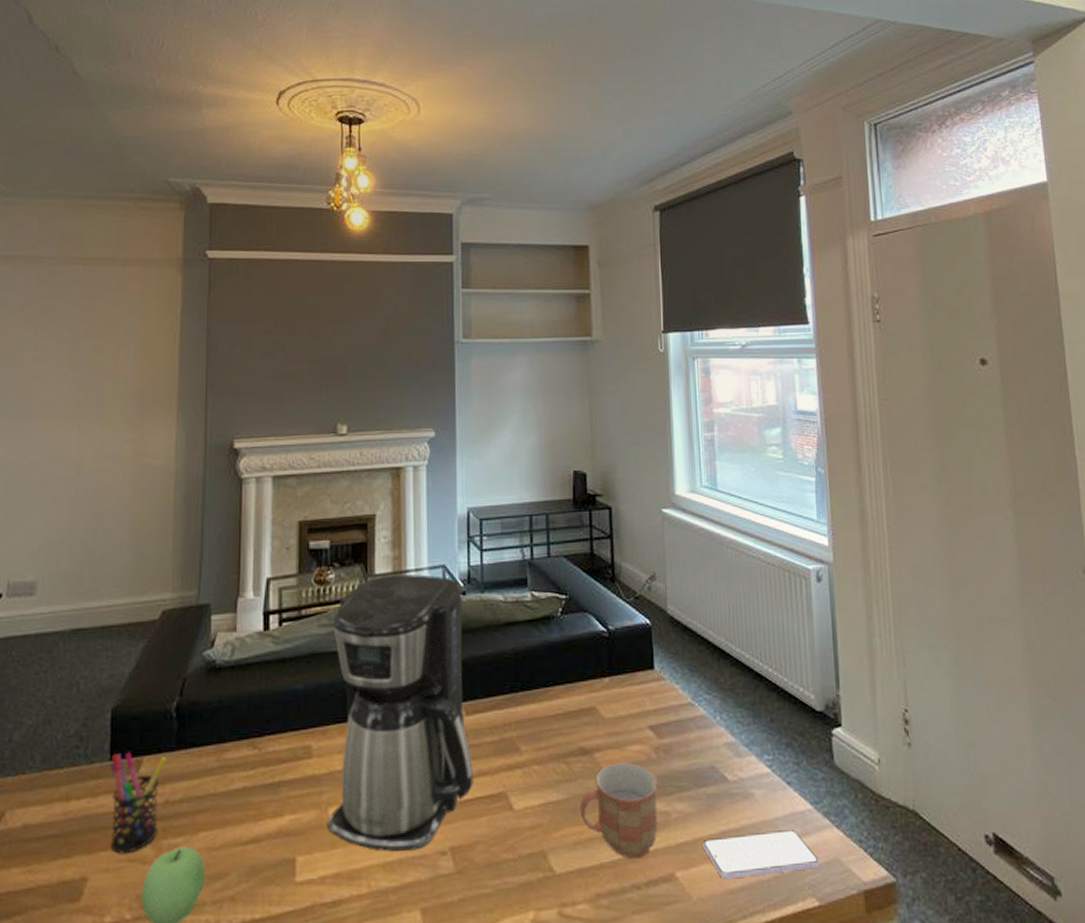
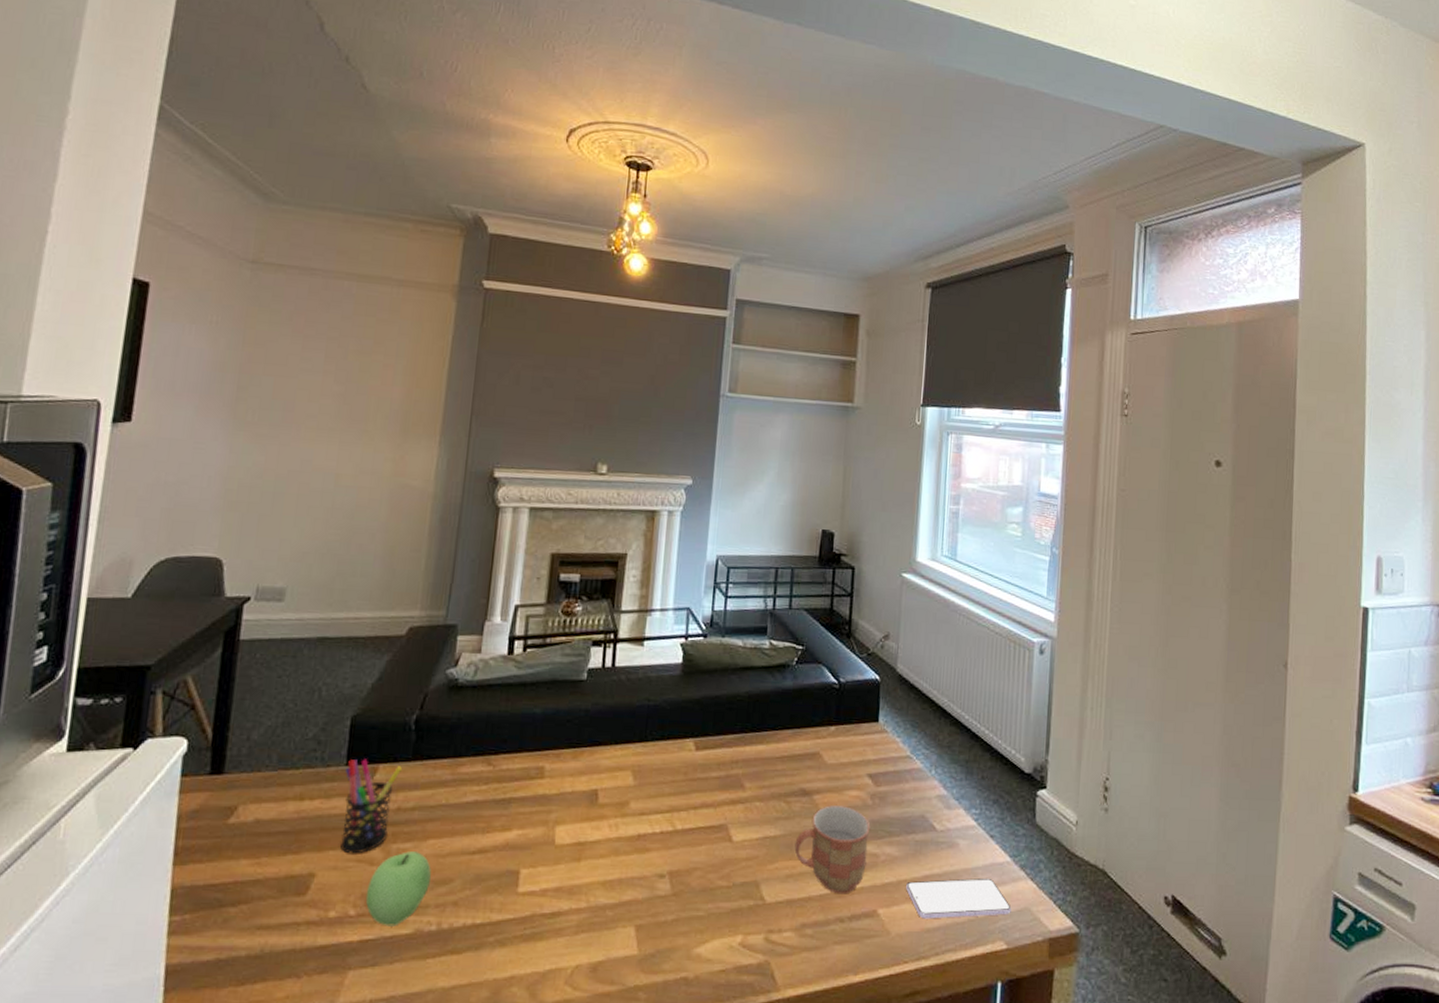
coffee maker: present [326,574,473,852] -> none [552,611,704,872]

